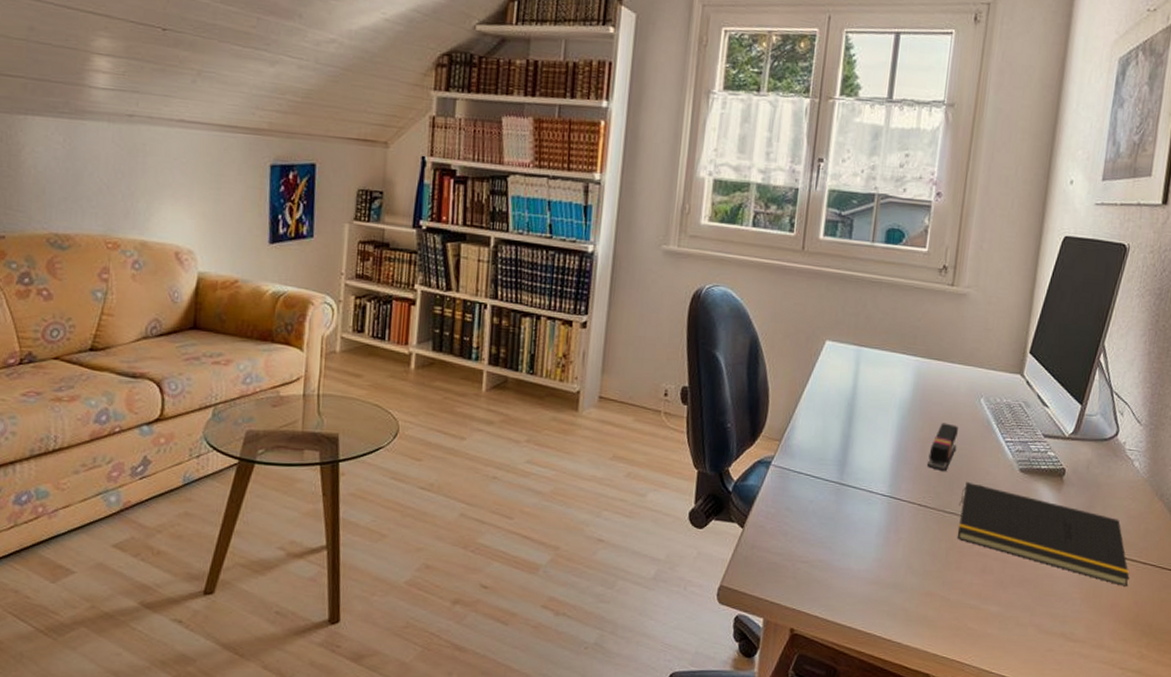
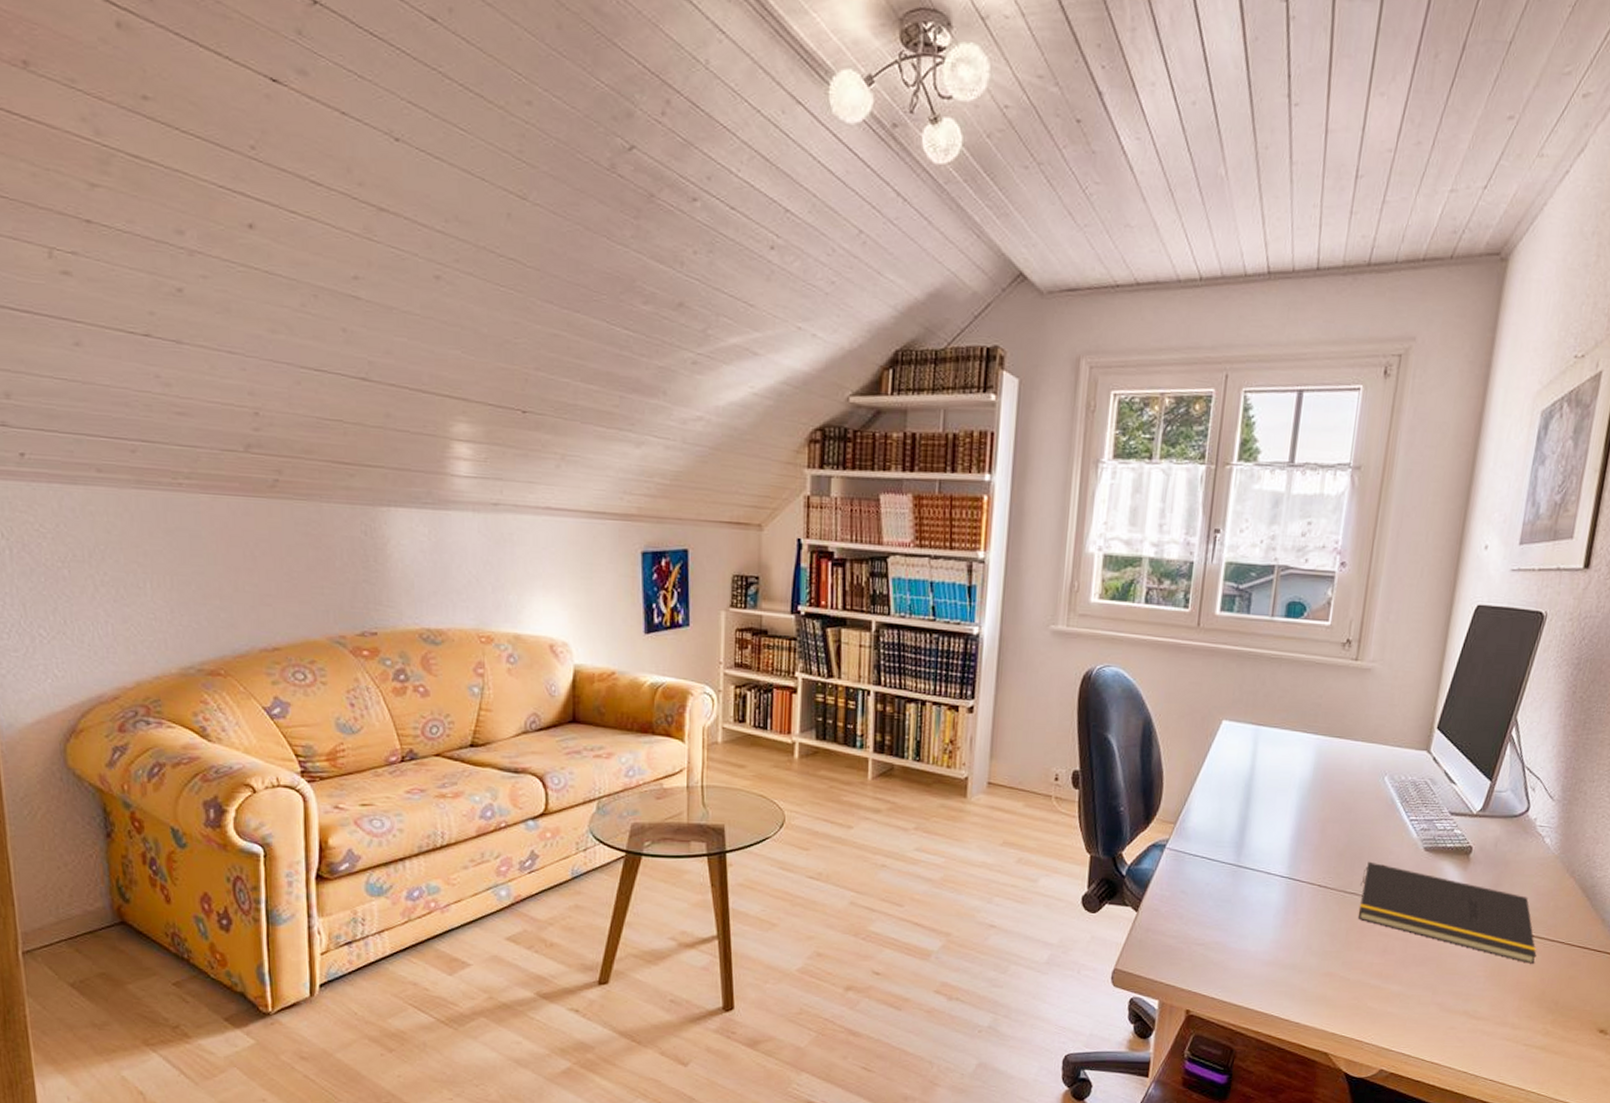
stapler: present [927,422,958,471] -> none [1328,802,1361,851]

